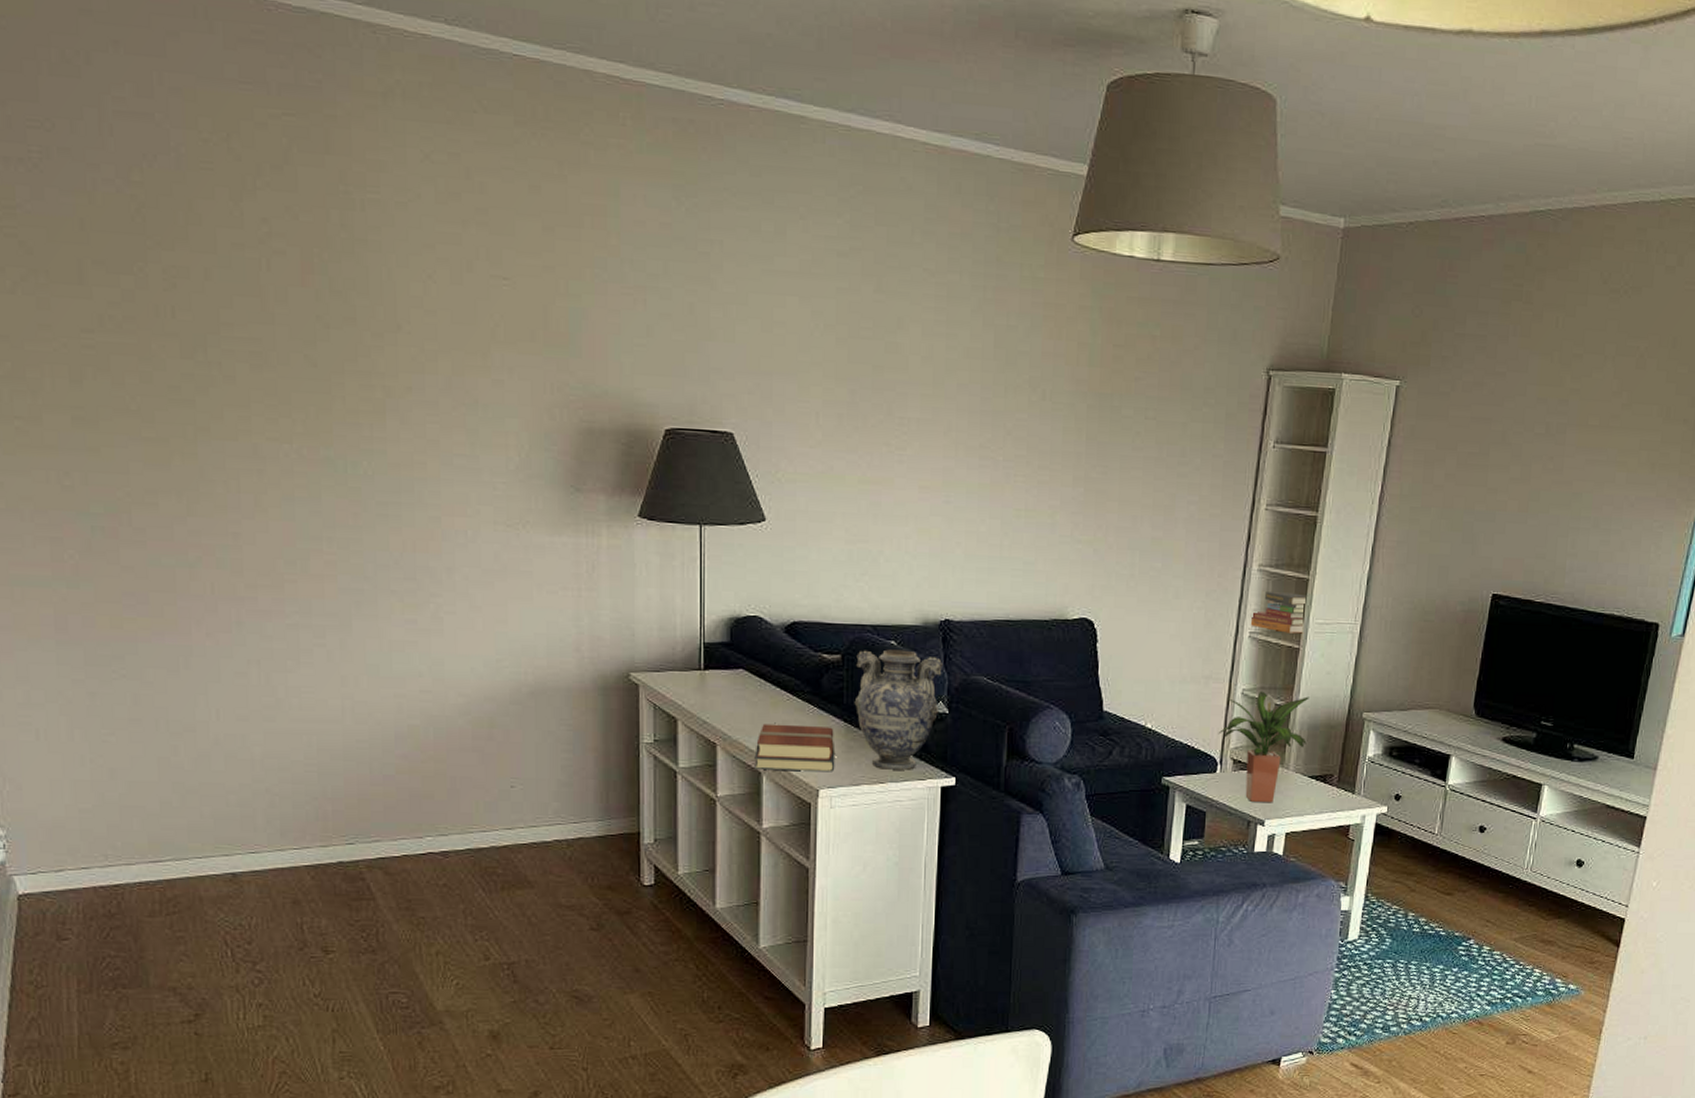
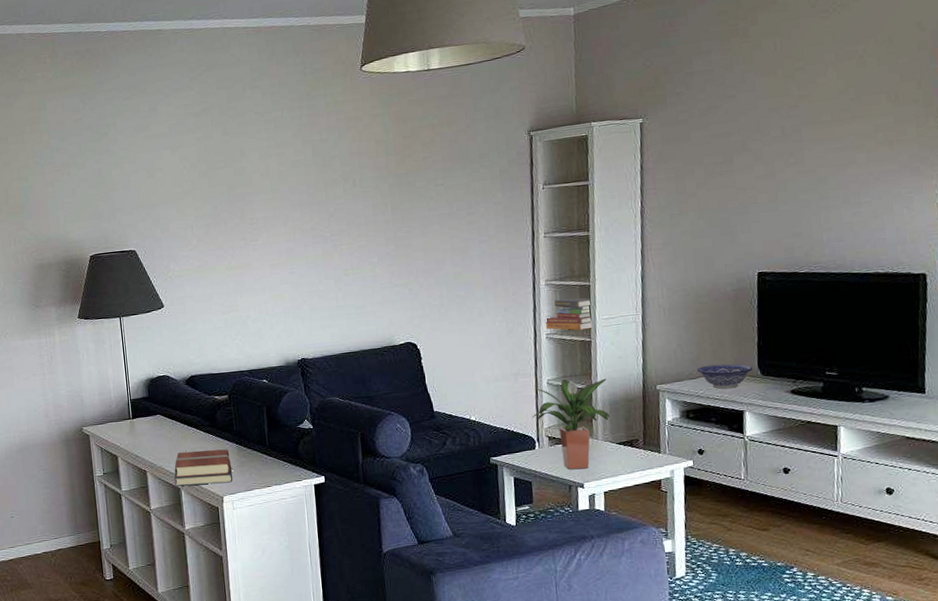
decorative vase: present [854,649,942,770] -> none [239,385,305,476]
decorative bowl: none [1409,696,1468,728] -> present [697,364,753,389]

